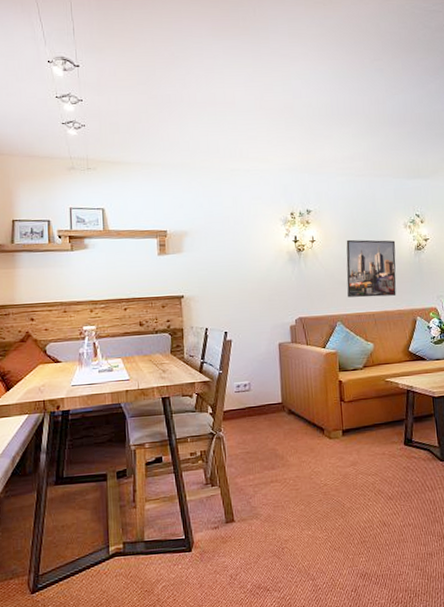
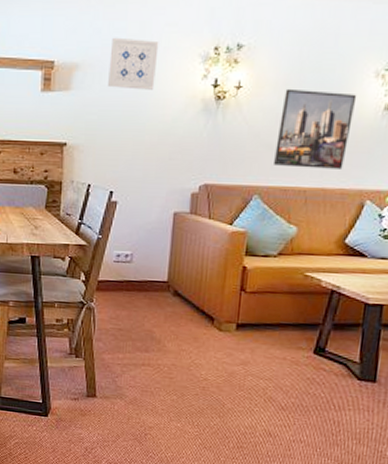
wall art: none [211,209,250,248] -> present [108,37,159,90]

